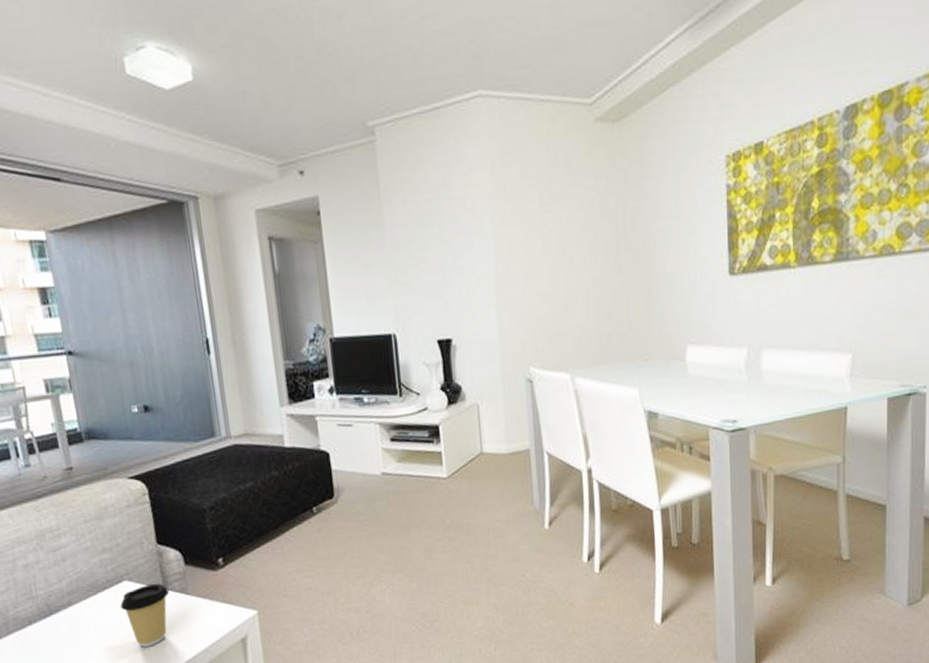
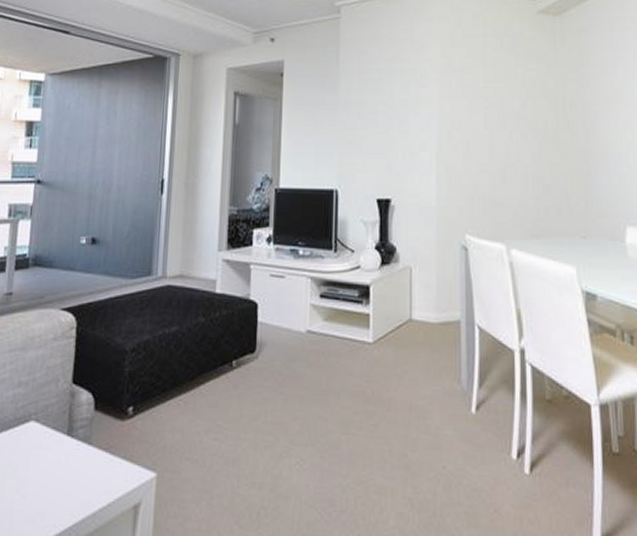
coffee cup: present [120,583,170,647] -> none [20,427,73,502]

